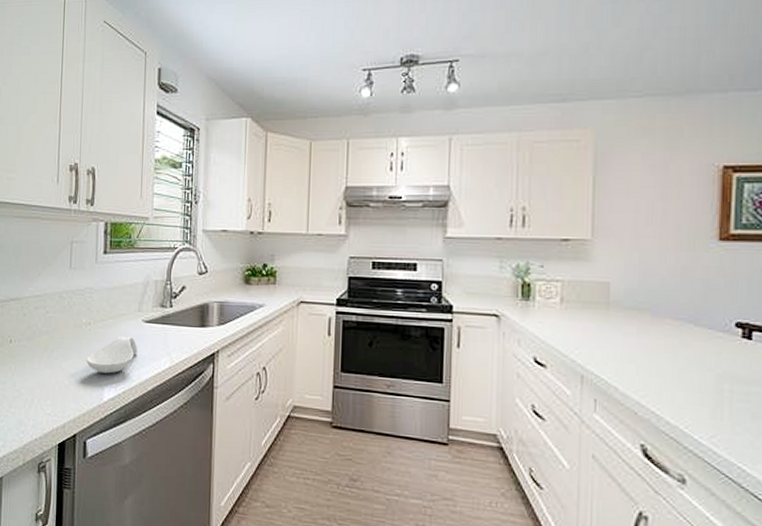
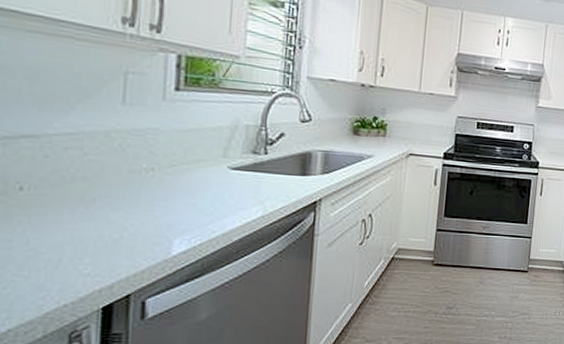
spoon rest: present [86,336,138,374] -> none [147,184,221,225]

